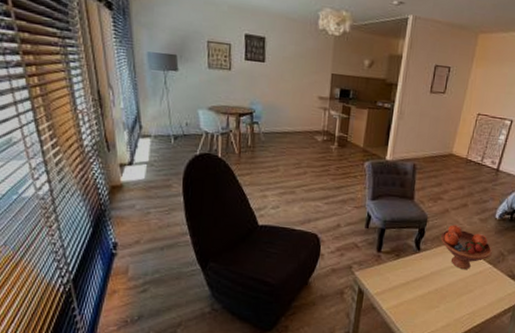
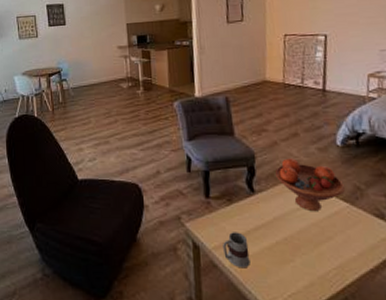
mug: none [383,282,406,311] -> present [223,232,250,269]

